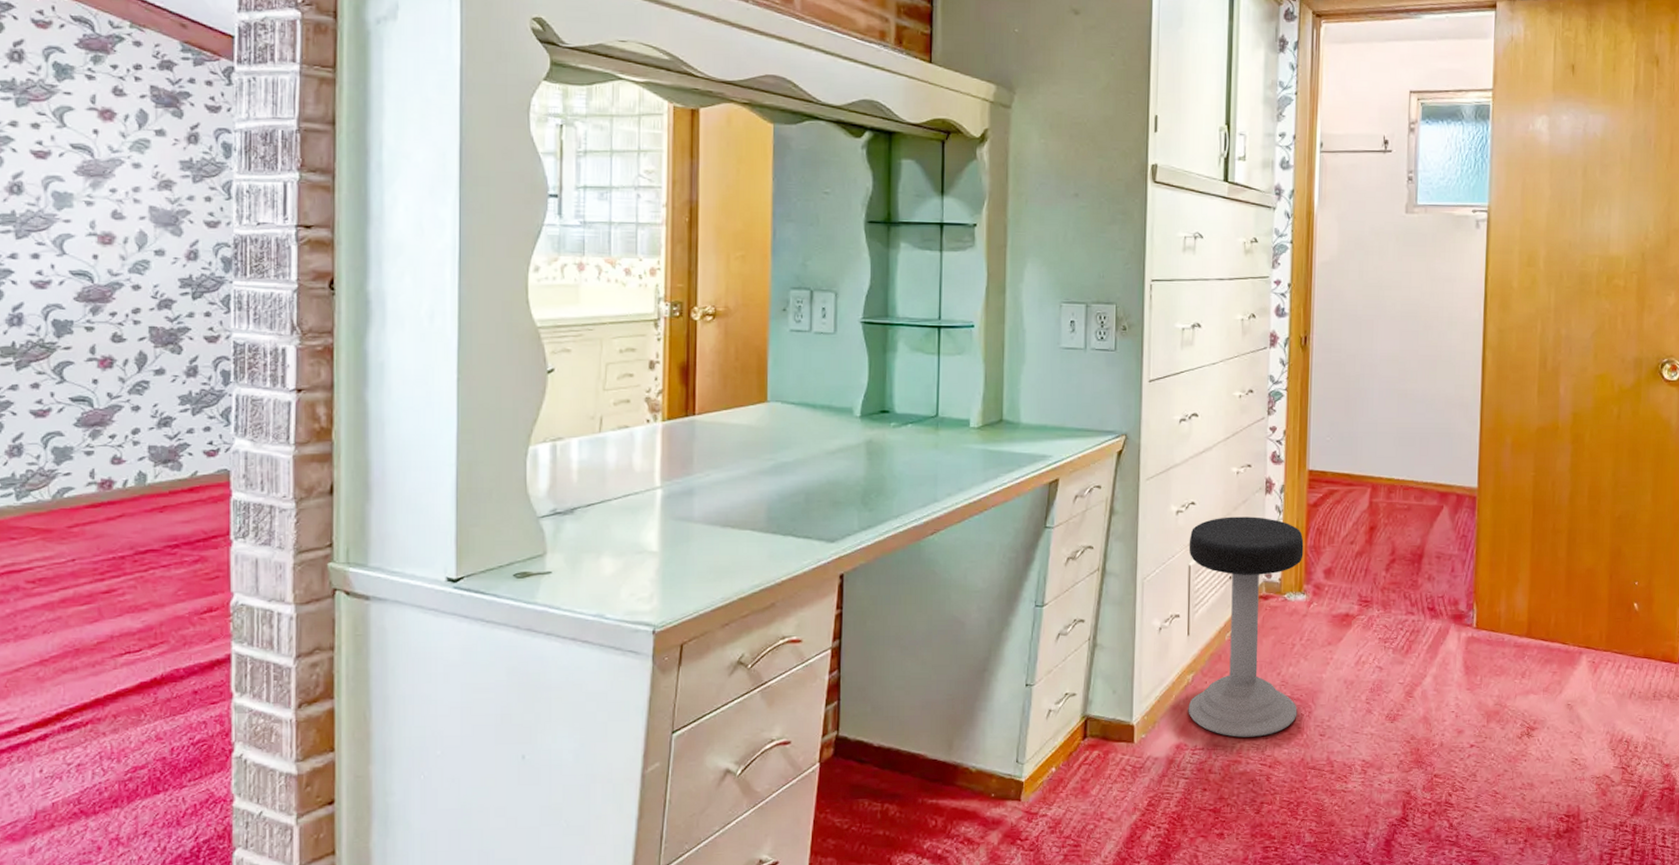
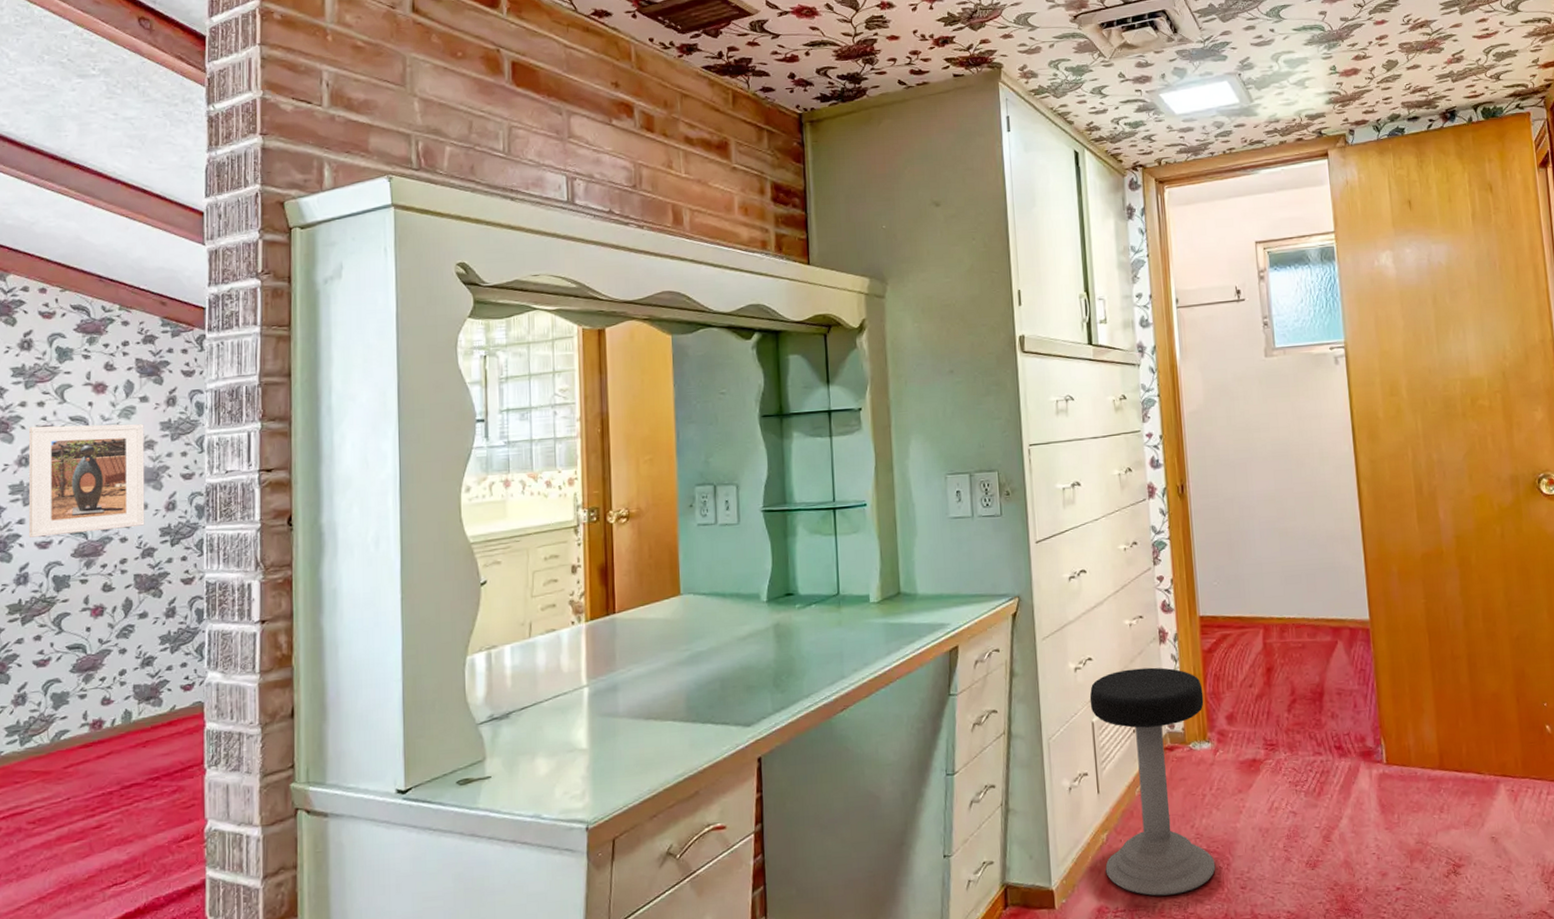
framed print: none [20,150,162,276] -> present [28,423,145,538]

